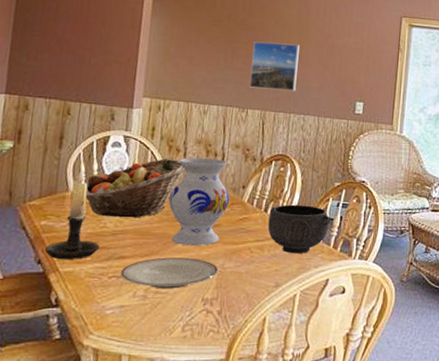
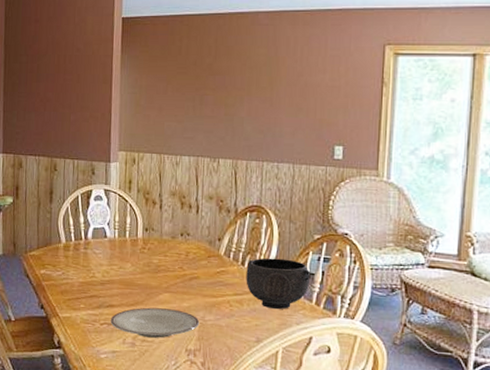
candle holder: present [44,168,99,259] -> none [45,221,90,306]
fruit basket: present [85,159,185,218] -> none [74,211,161,269]
vase: present [169,157,230,247] -> none [149,210,207,298]
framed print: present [249,41,300,91] -> none [219,86,270,137]

